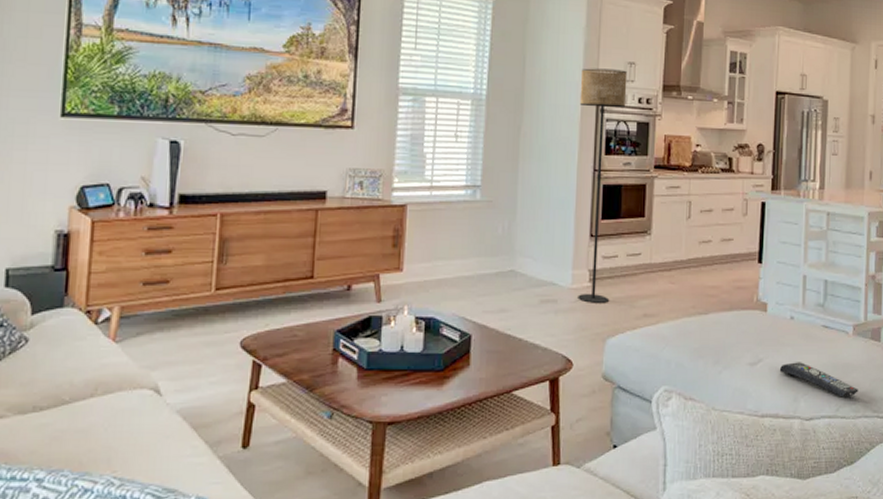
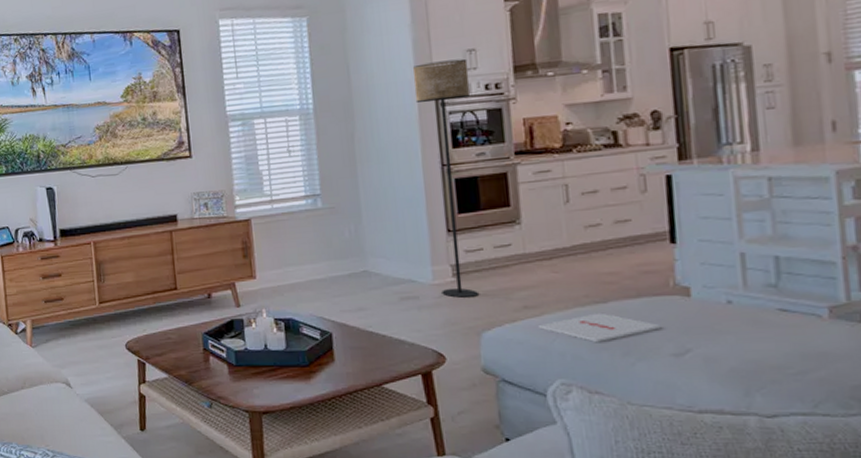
magazine: none [654,323,744,352] -> present [539,312,661,343]
remote control: present [779,362,858,397] -> none [718,351,848,392]

